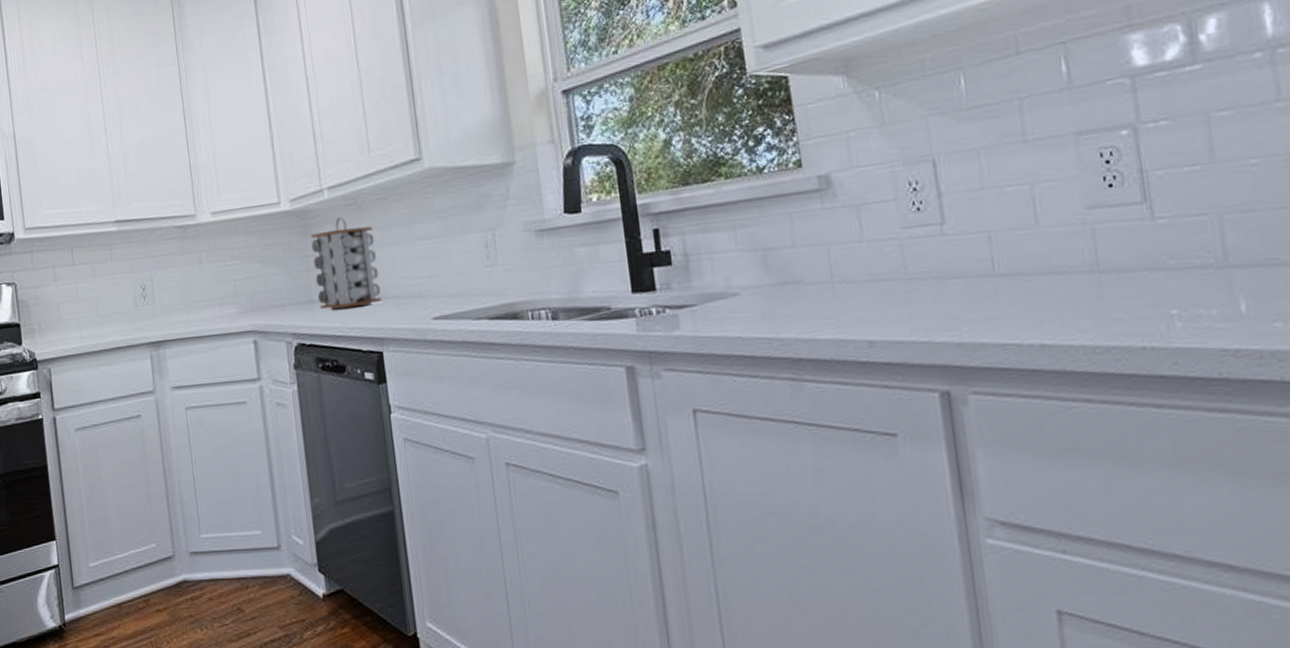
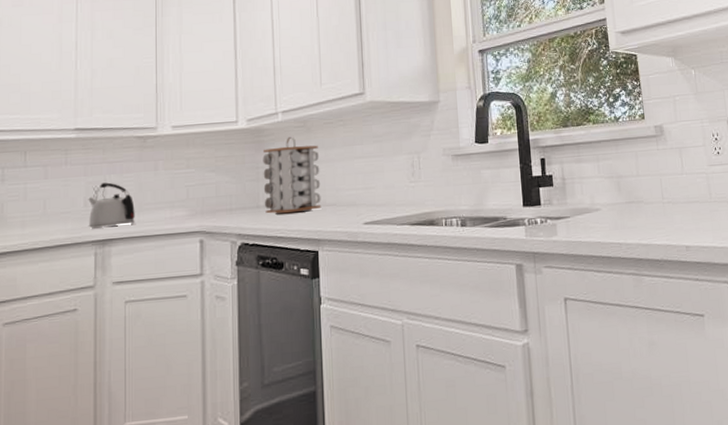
kettle: none [137,278,186,330] -> present [88,182,135,229]

